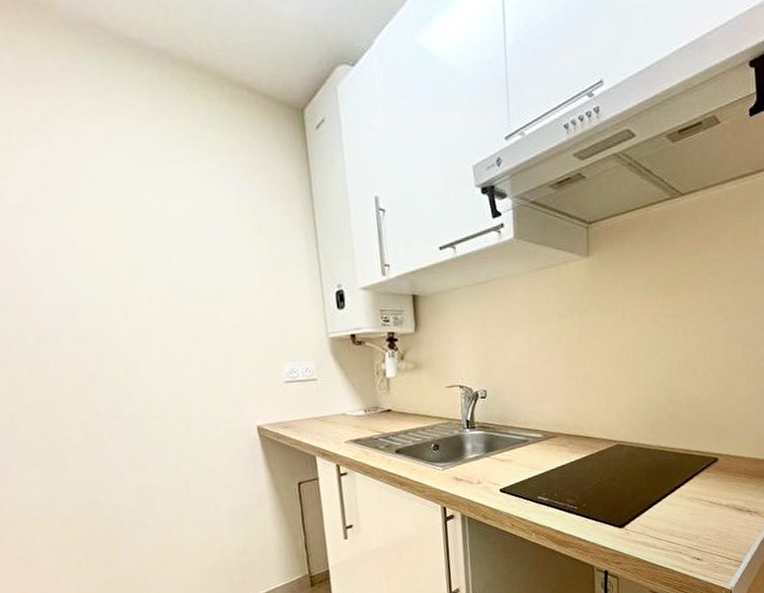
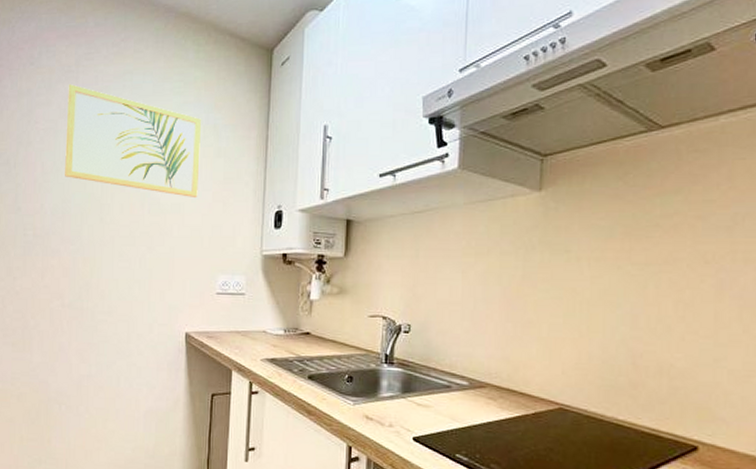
wall art: none [38,147,243,283] -> present [65,84,201,199]

